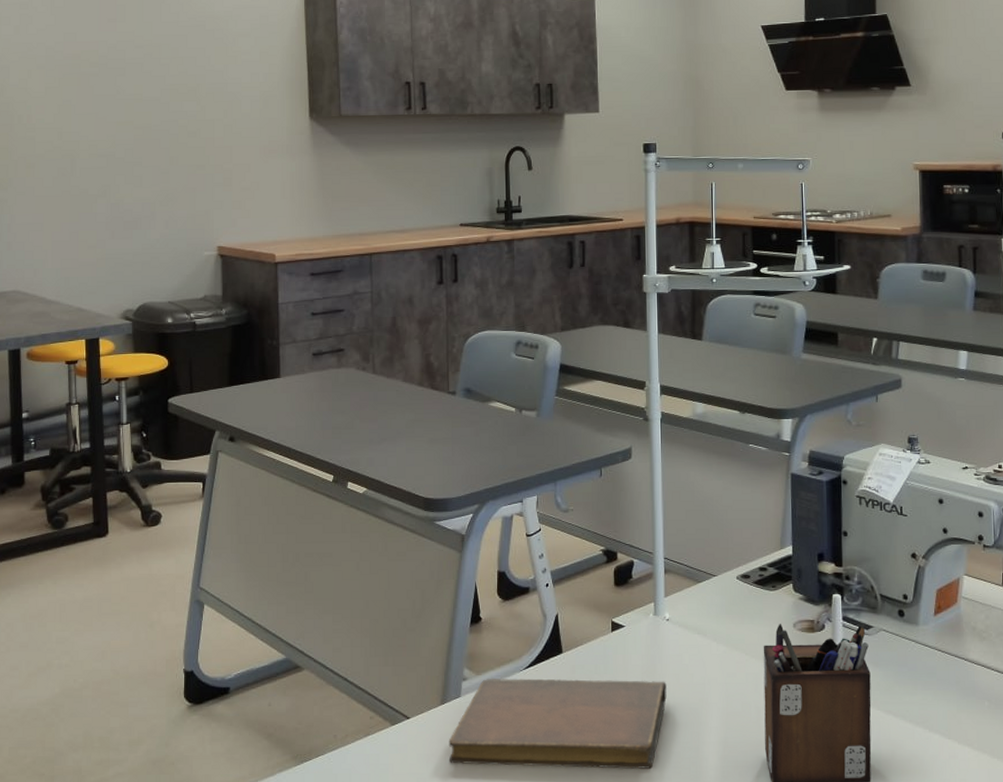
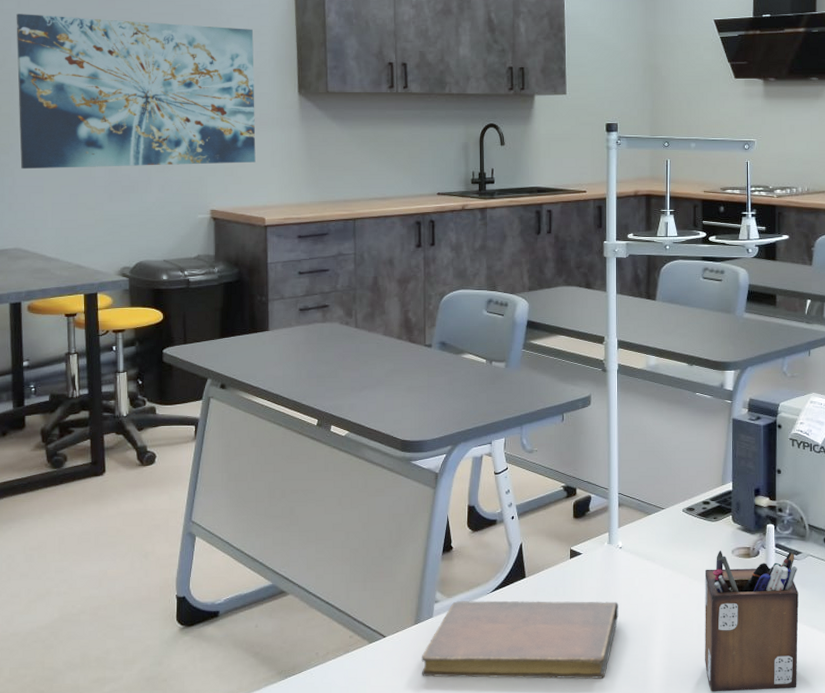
wall art: none [14,39,265,206] -> present [16,14,256,170]

